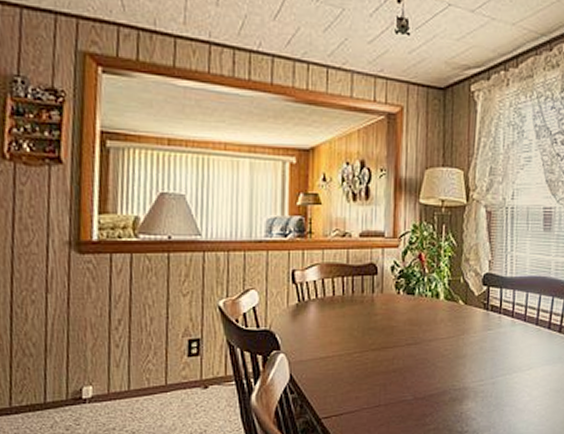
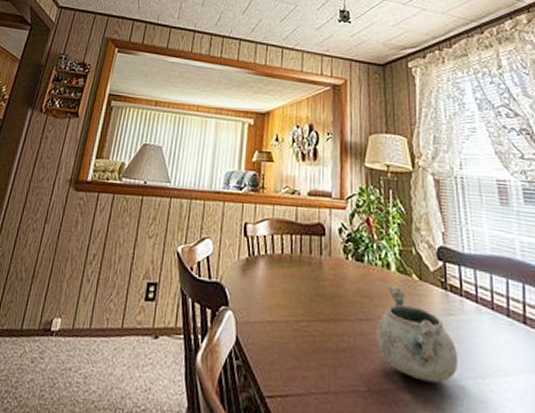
decorative bowl: none [423,313,492,384] -> present [377,287,459,384]

